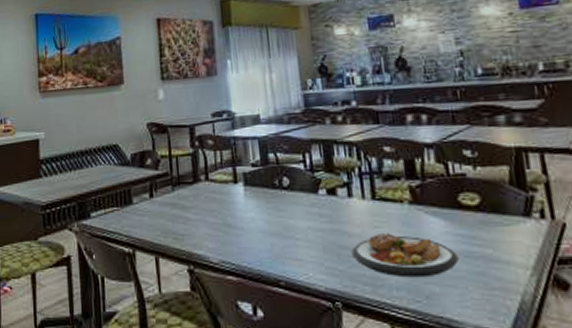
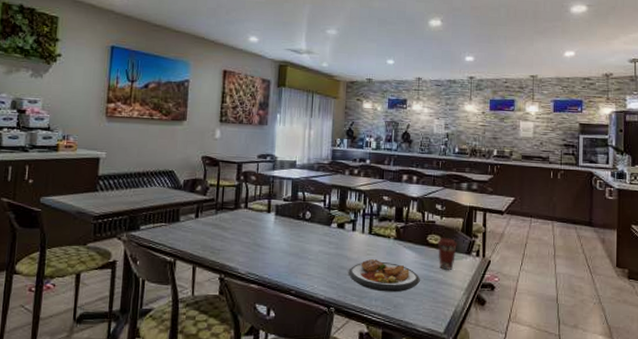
coffee cup: none [474,194,507,243] -> present [437,237,457,271]

